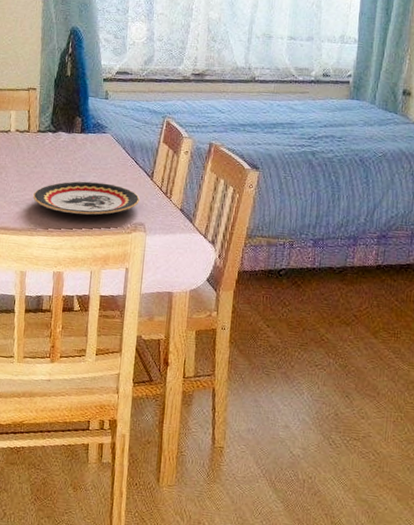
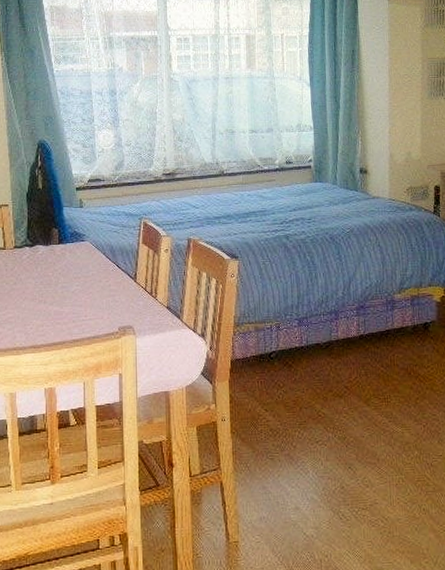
plate: present [33,181,141,215] -> none [16,291,126,326]

